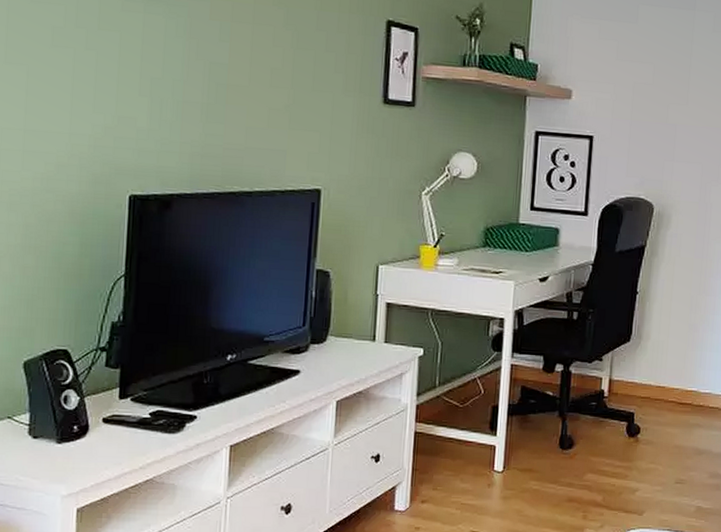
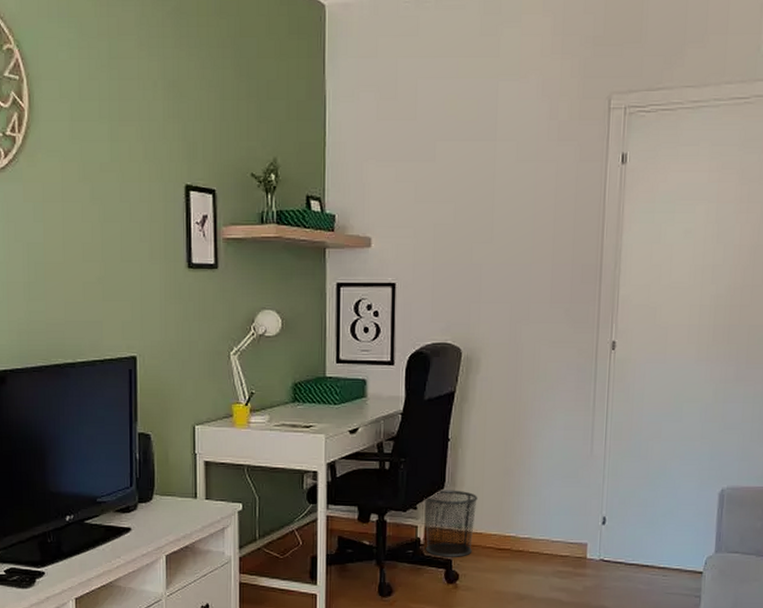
waste bin: none [609,342,662,411] -> present [424,490,478,557]

